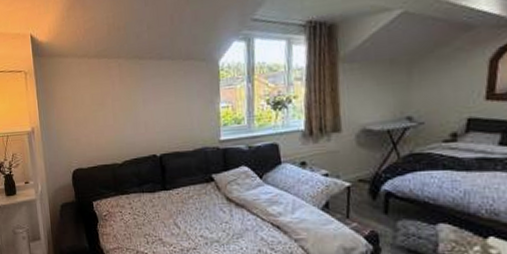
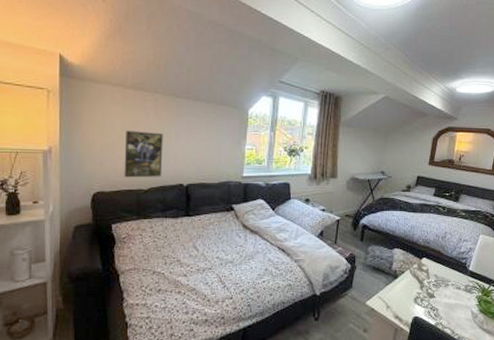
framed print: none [95,100,134,153] -> present [124,130,163,178]

